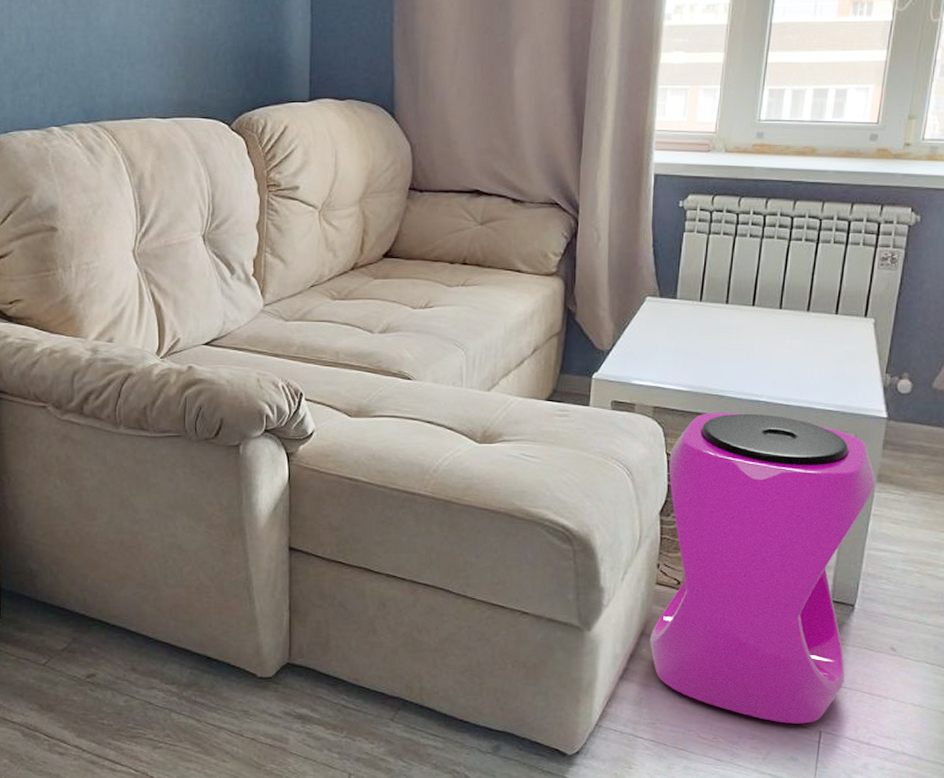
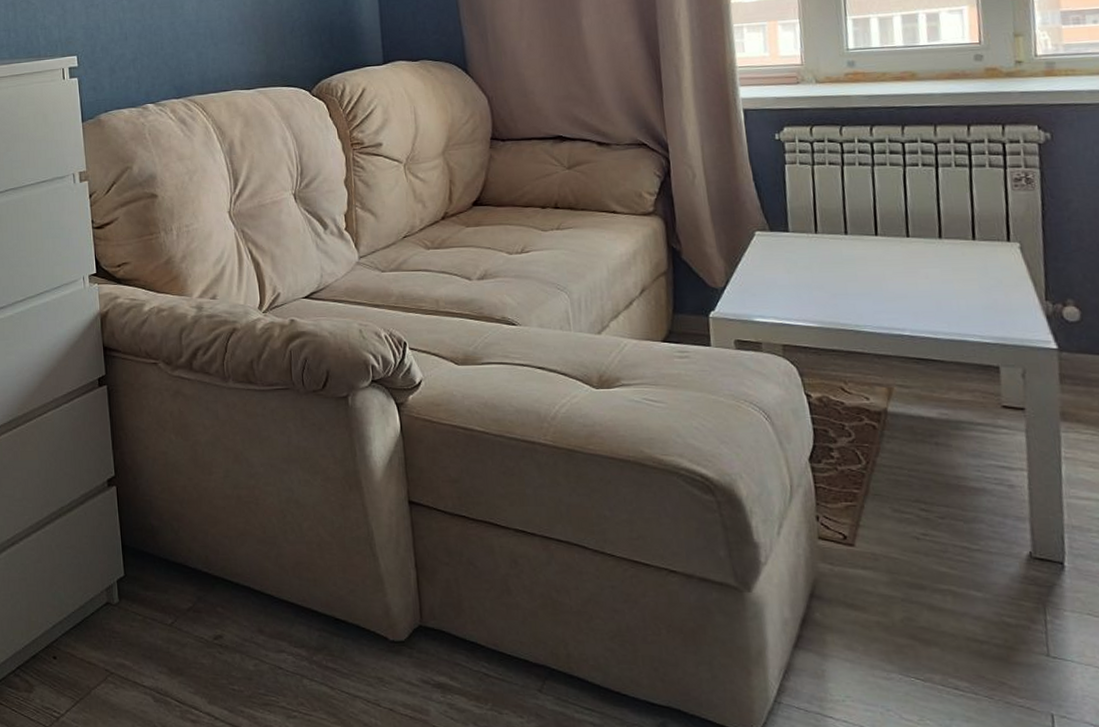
stool: present [650,413,876,724] -> none [809,348,1070,705]

